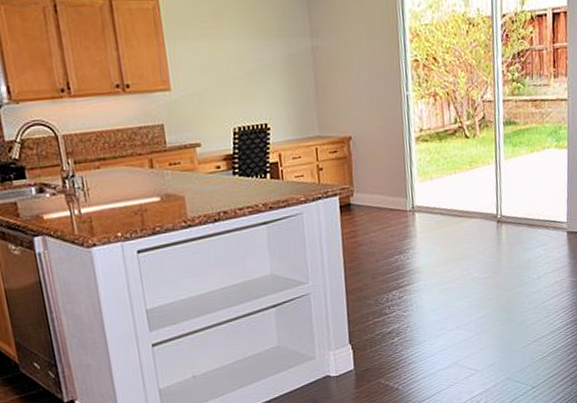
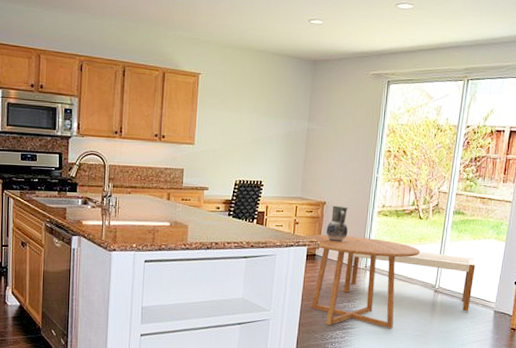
dining table: none [331,171,474,286] -> present [303,234,421,329]
ceramic jug: none [357,138,385,185] -> present [326,205,348,242]
bench: none [388,173,540,244] -> present [344,251,476,312]

